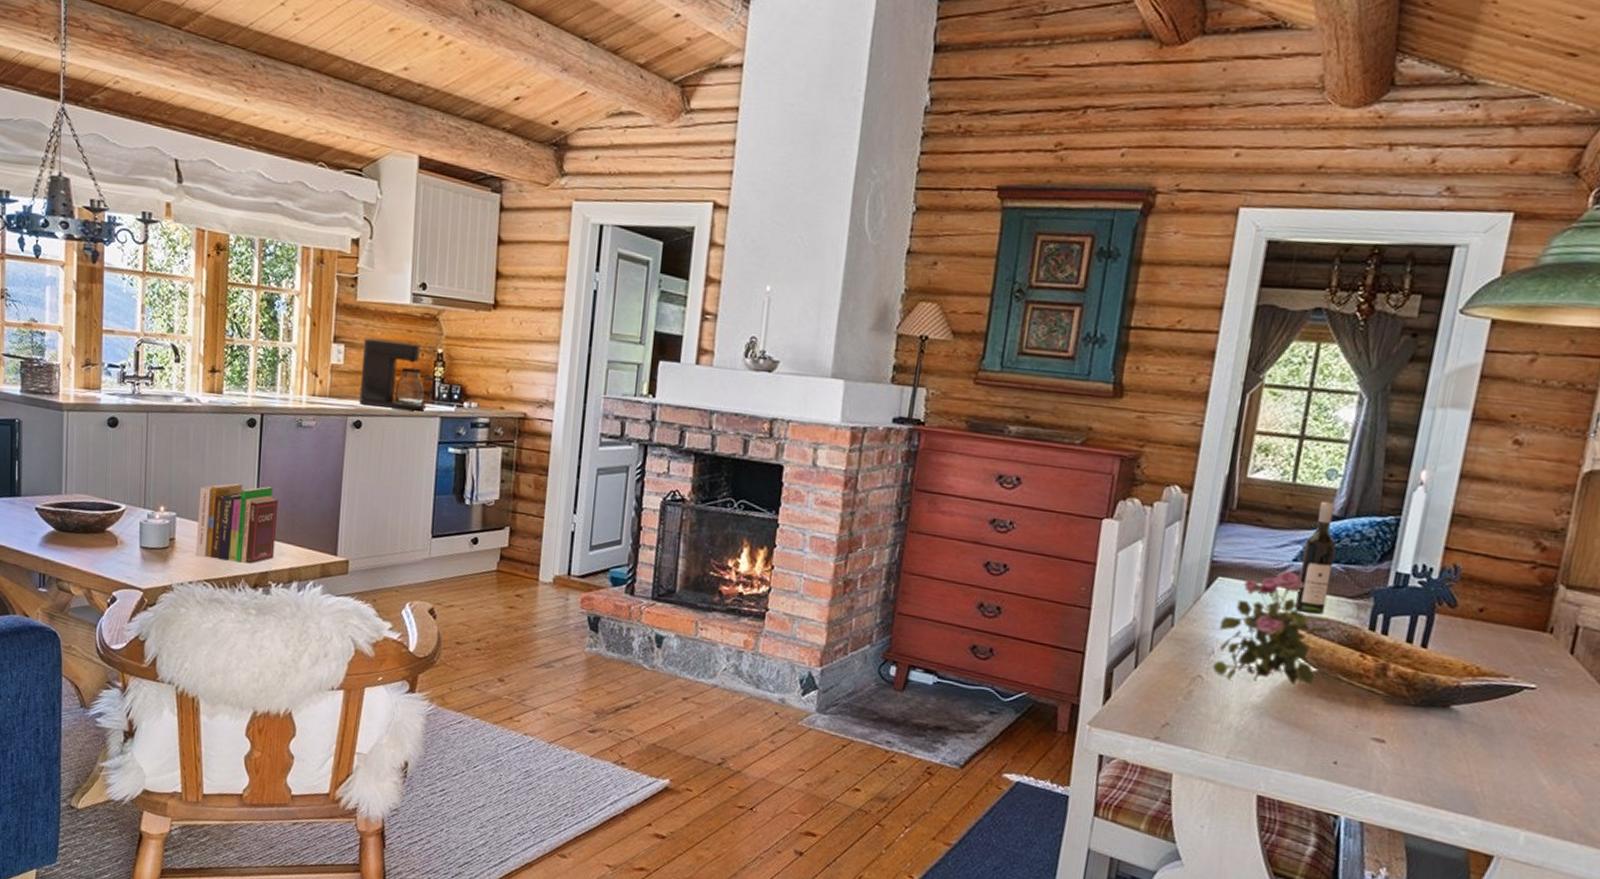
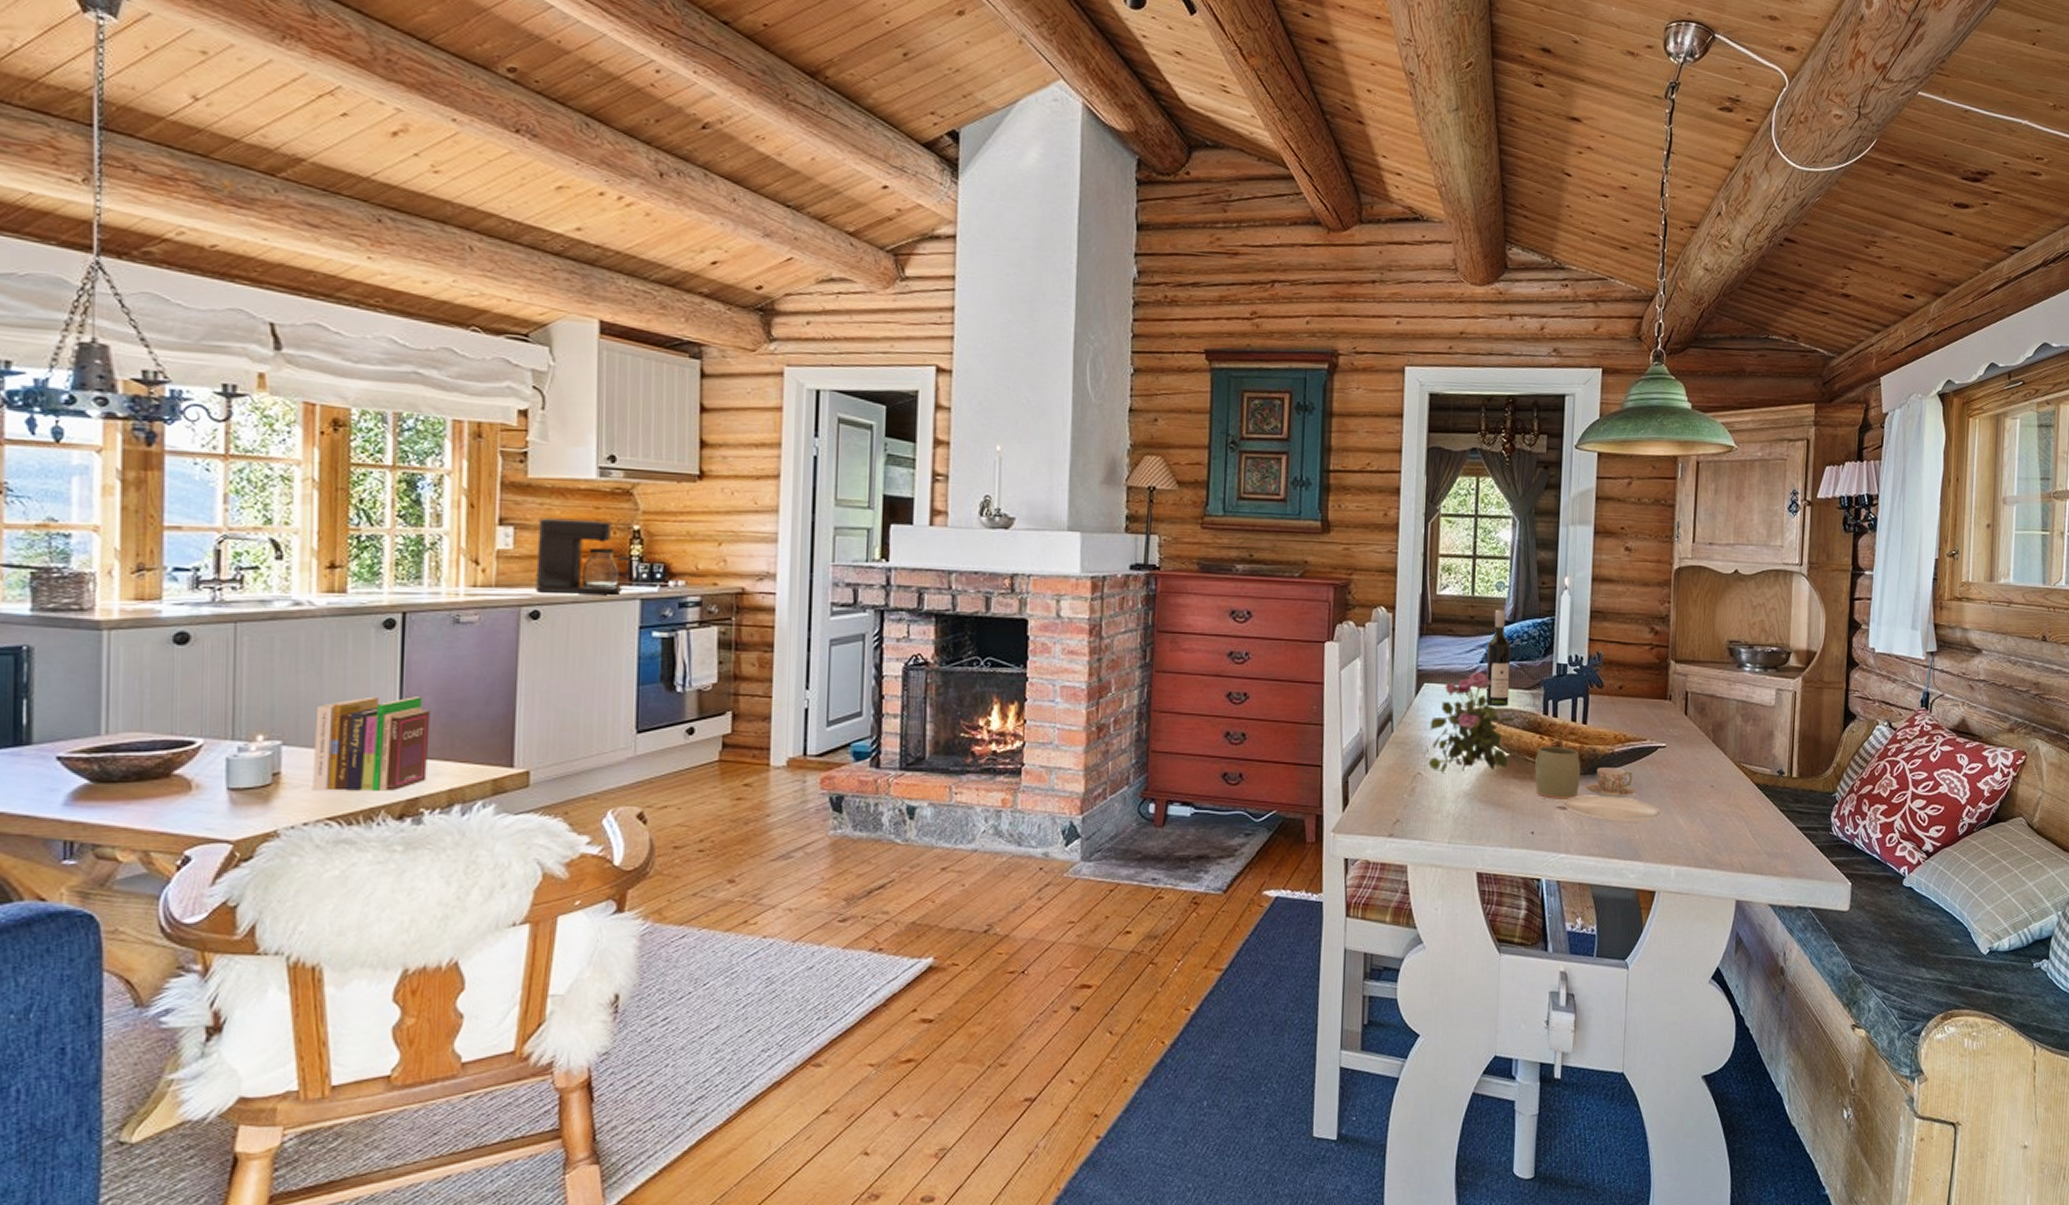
mug: none [1346,666,1412,732] -> present [1535,747,1581,799]
plate: none [1381,729,1517,773] -> present [1564,795,1661,822]
teacup: none [1413,701,1485,742] -> present [1585,768,1636,799]

